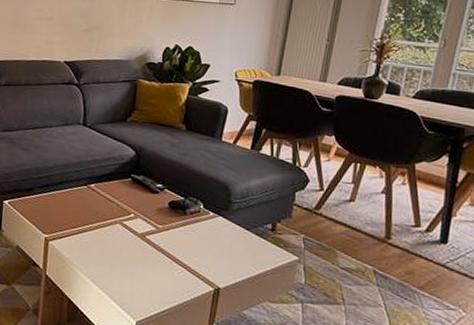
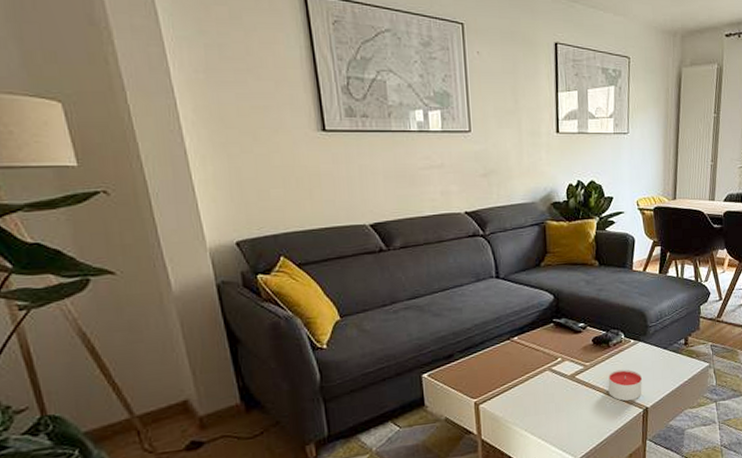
candle: none [178,239,217,277] -> present [608,369,642,401]

